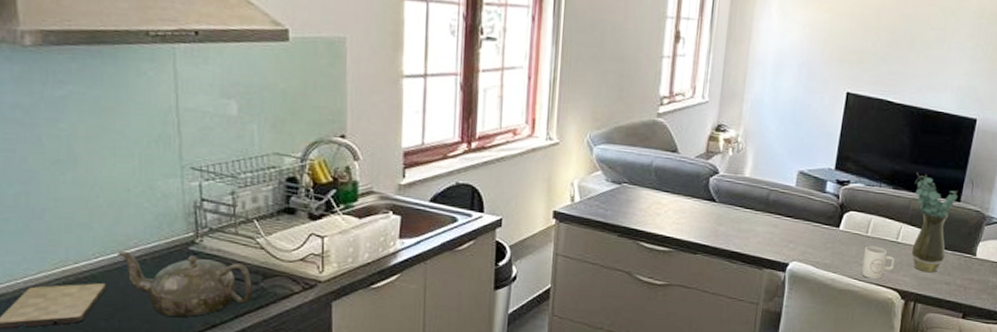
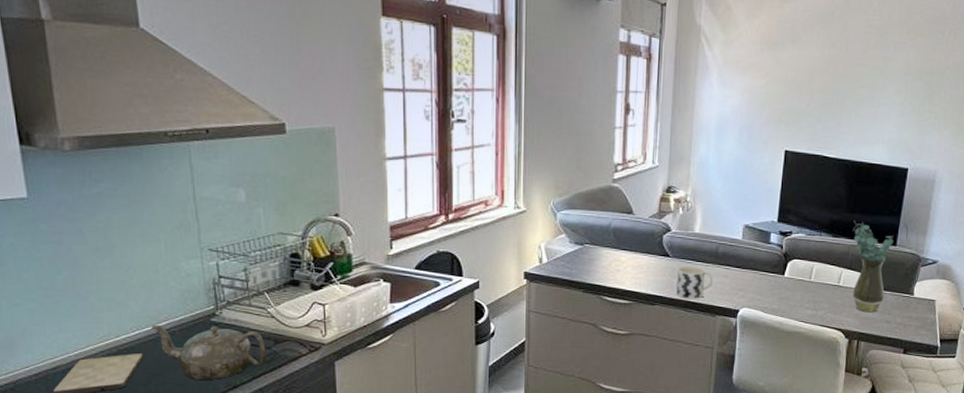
cup: none [721,212,763,251] -> present [676,266,714,300]
mug: present [861,246,896,280] -> none [806,290,838,321]

